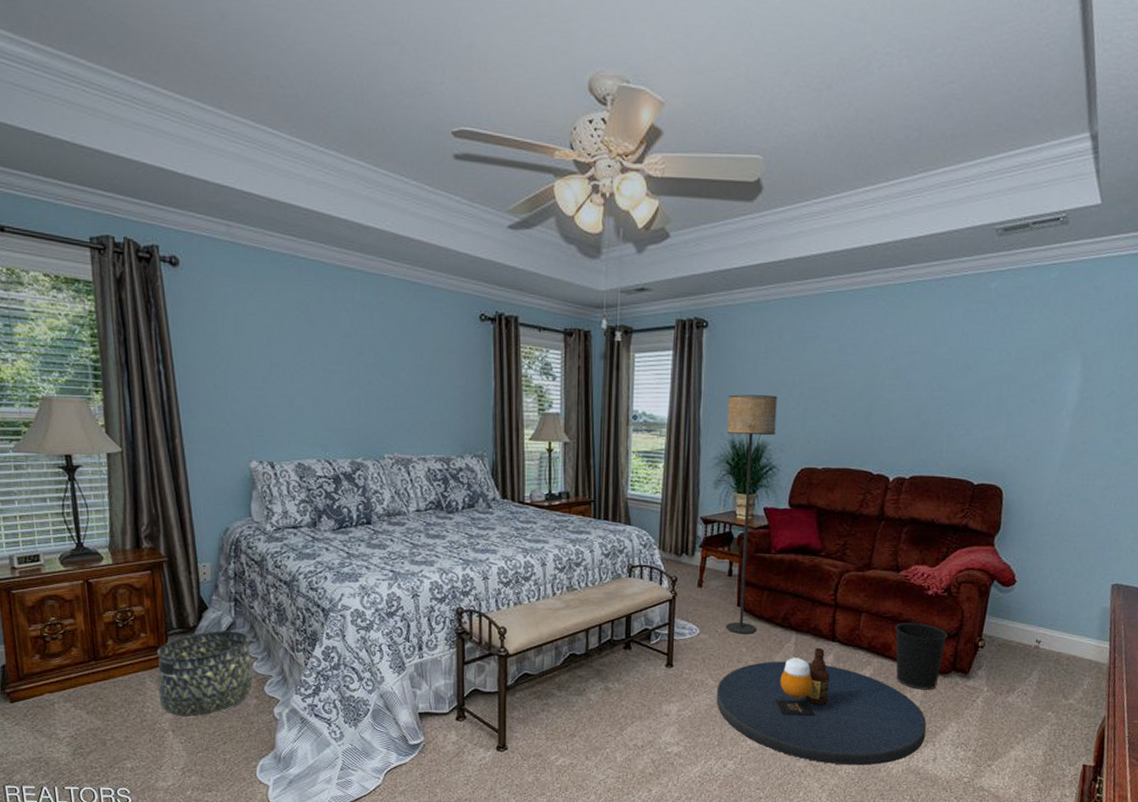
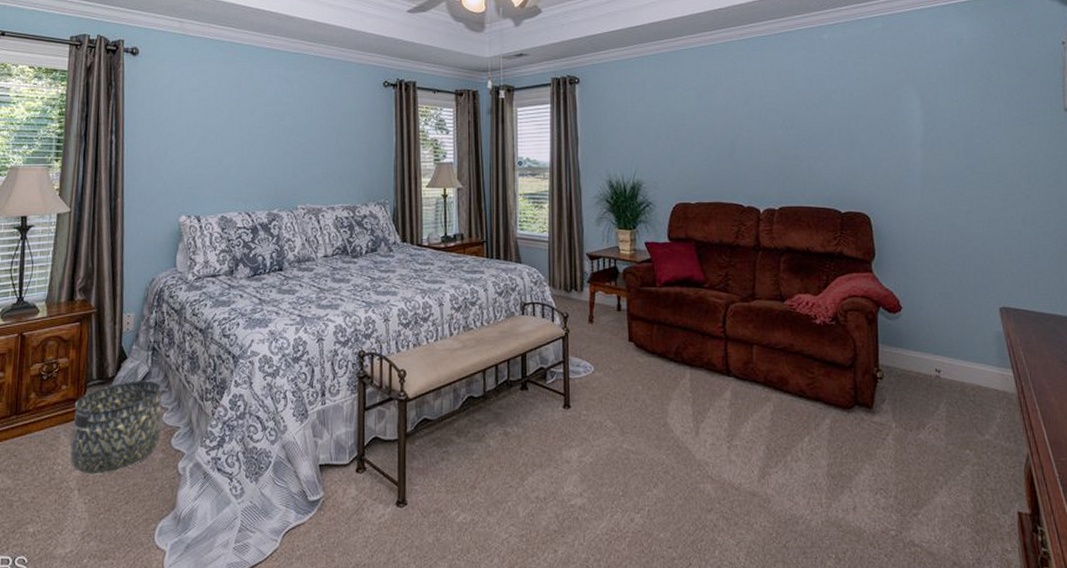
round table: present [716,648,927,766] -> none [616,384,840,518]
floor lamp: present [725,394,778,634] -> none [602,139,650,371]
wastebasket: present [894,623,948,690] -> none [788,354,844,428]

